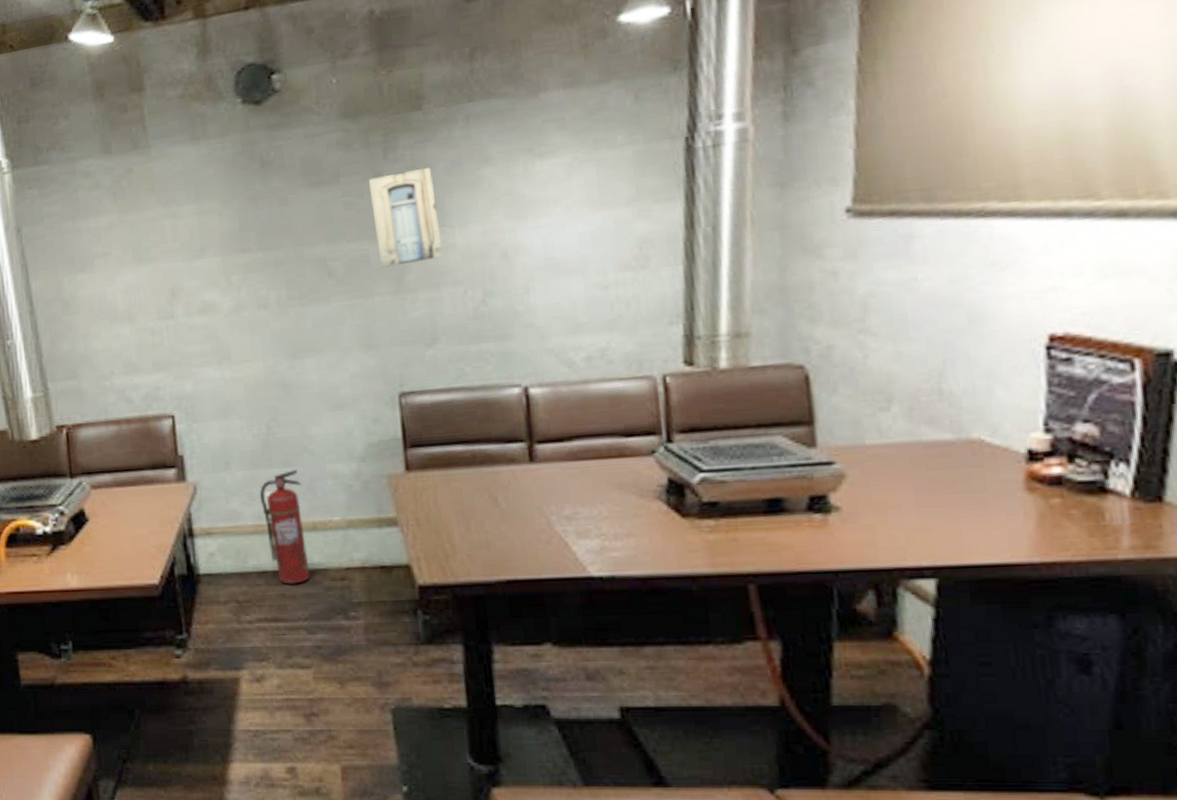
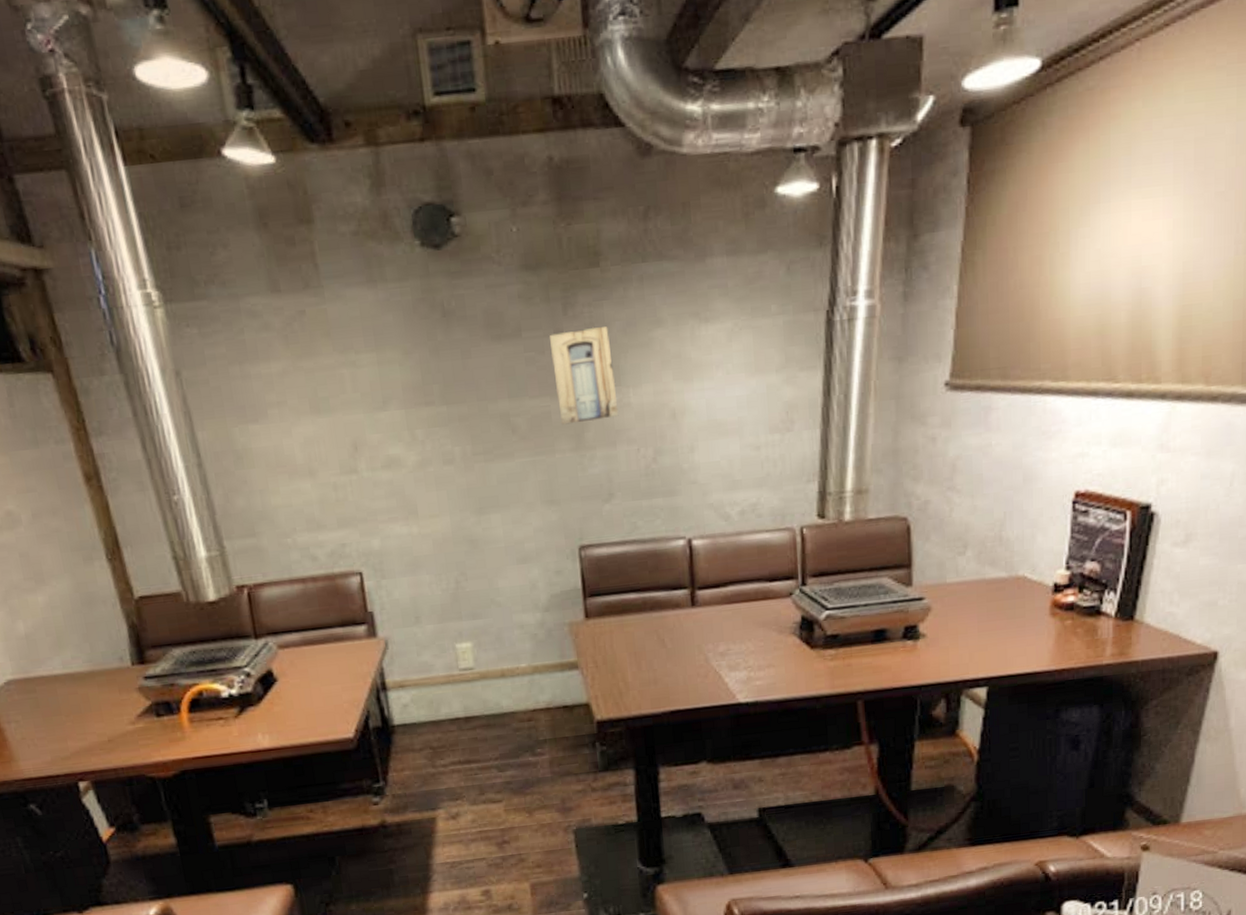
fire extinguisher: present [259,470,310,584] -> none [449,621,500,729]

